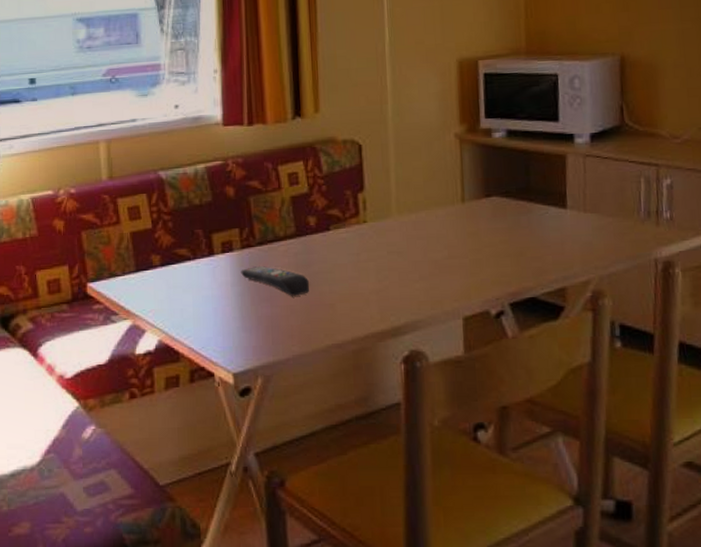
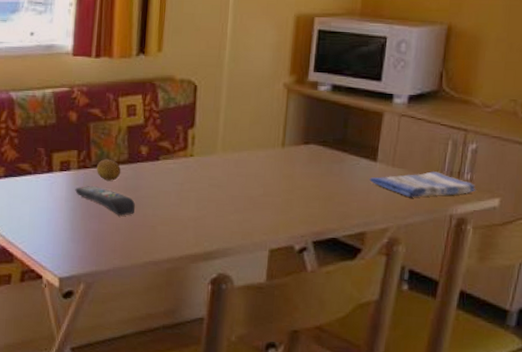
fruit: none [261,234,290,259] -> present [96,158,121,181]
dish towel: none [561,213,679,244] -> present [369,171,476,197]

